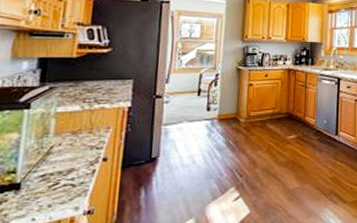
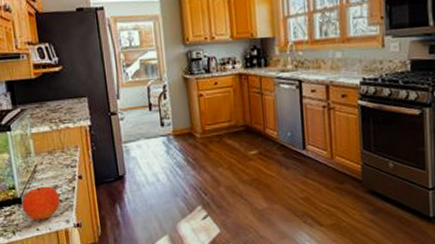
fruit: none [19,169,74,209] -> present [22,186,61,221]

